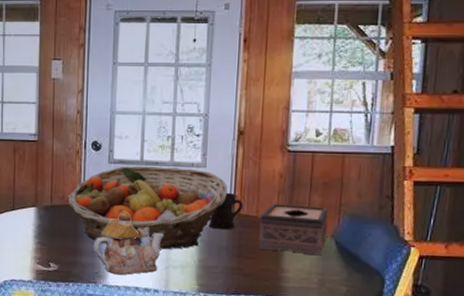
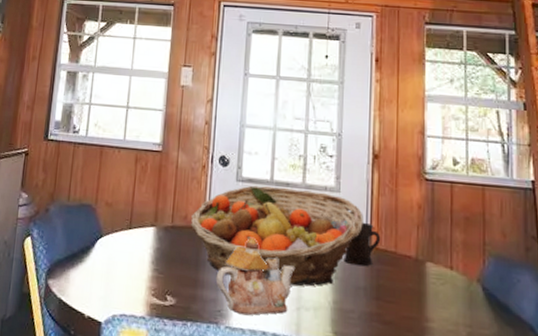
tissue box: present [259,204,328,256] -> none [399,238,472,304]

